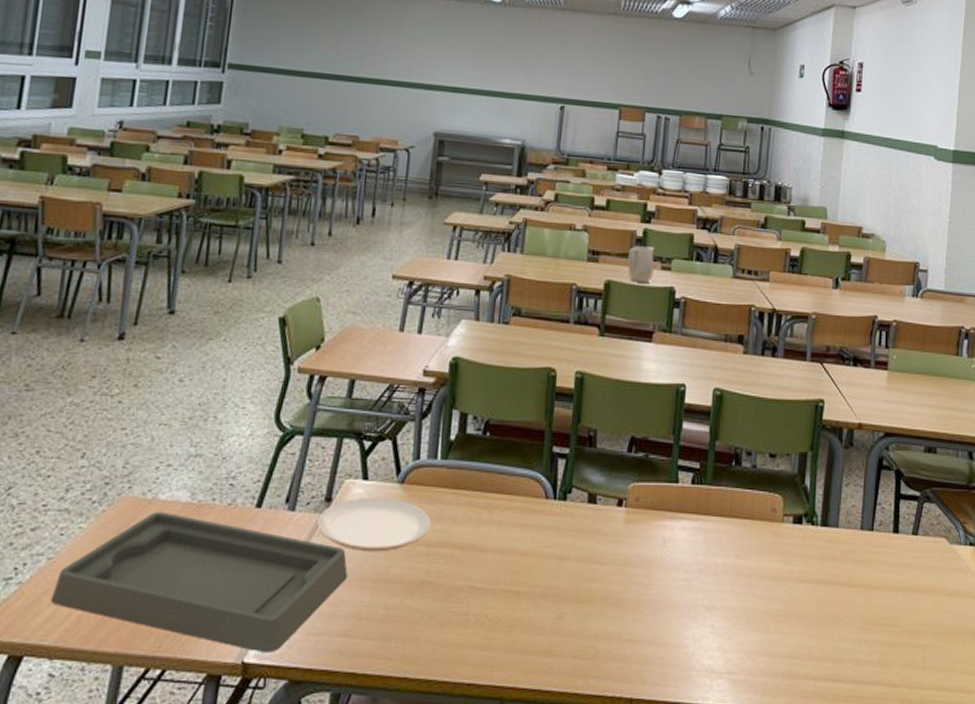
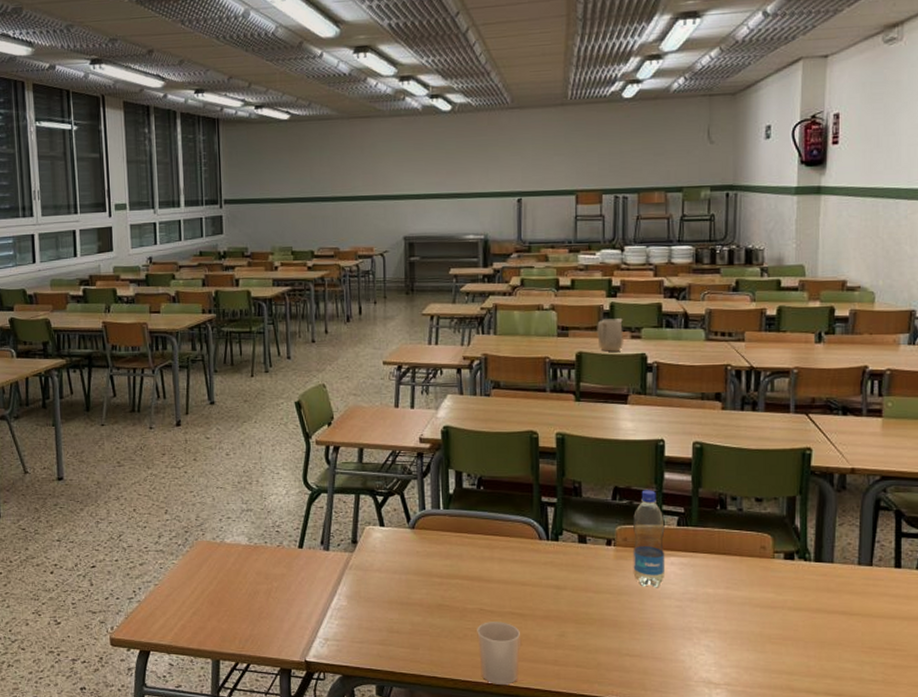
tray: present [50,512,348,653] -> none [161,552,377,655]
plate: present [317,497,431,552] -> none [348,540,441,582]
cup: none [461,602,514,686] -> present [477,622,522,686]
bottle: none [642,441,680,558] -> present [633,490,666,588]

